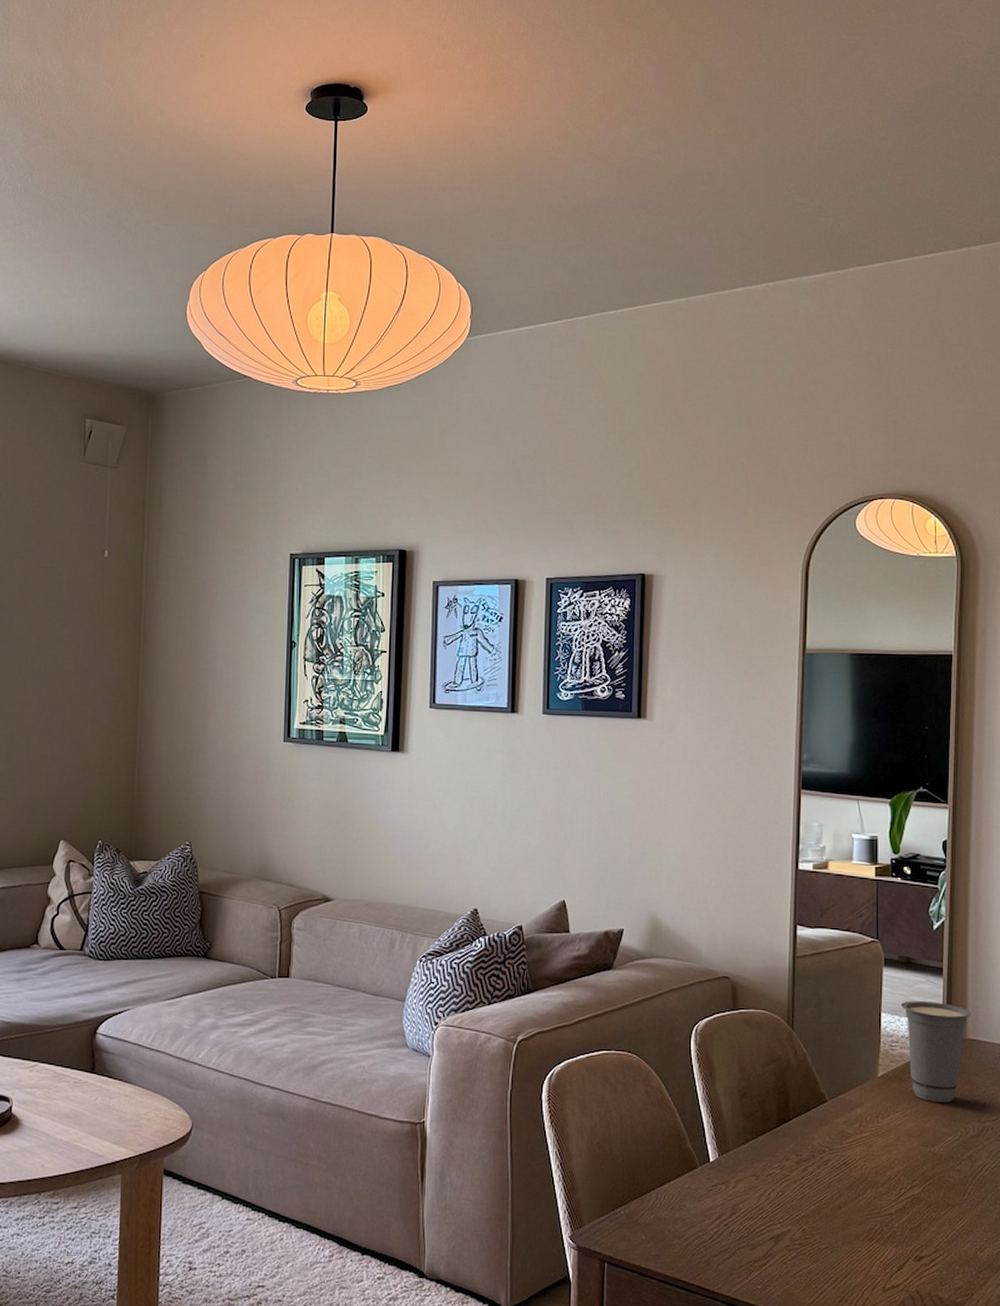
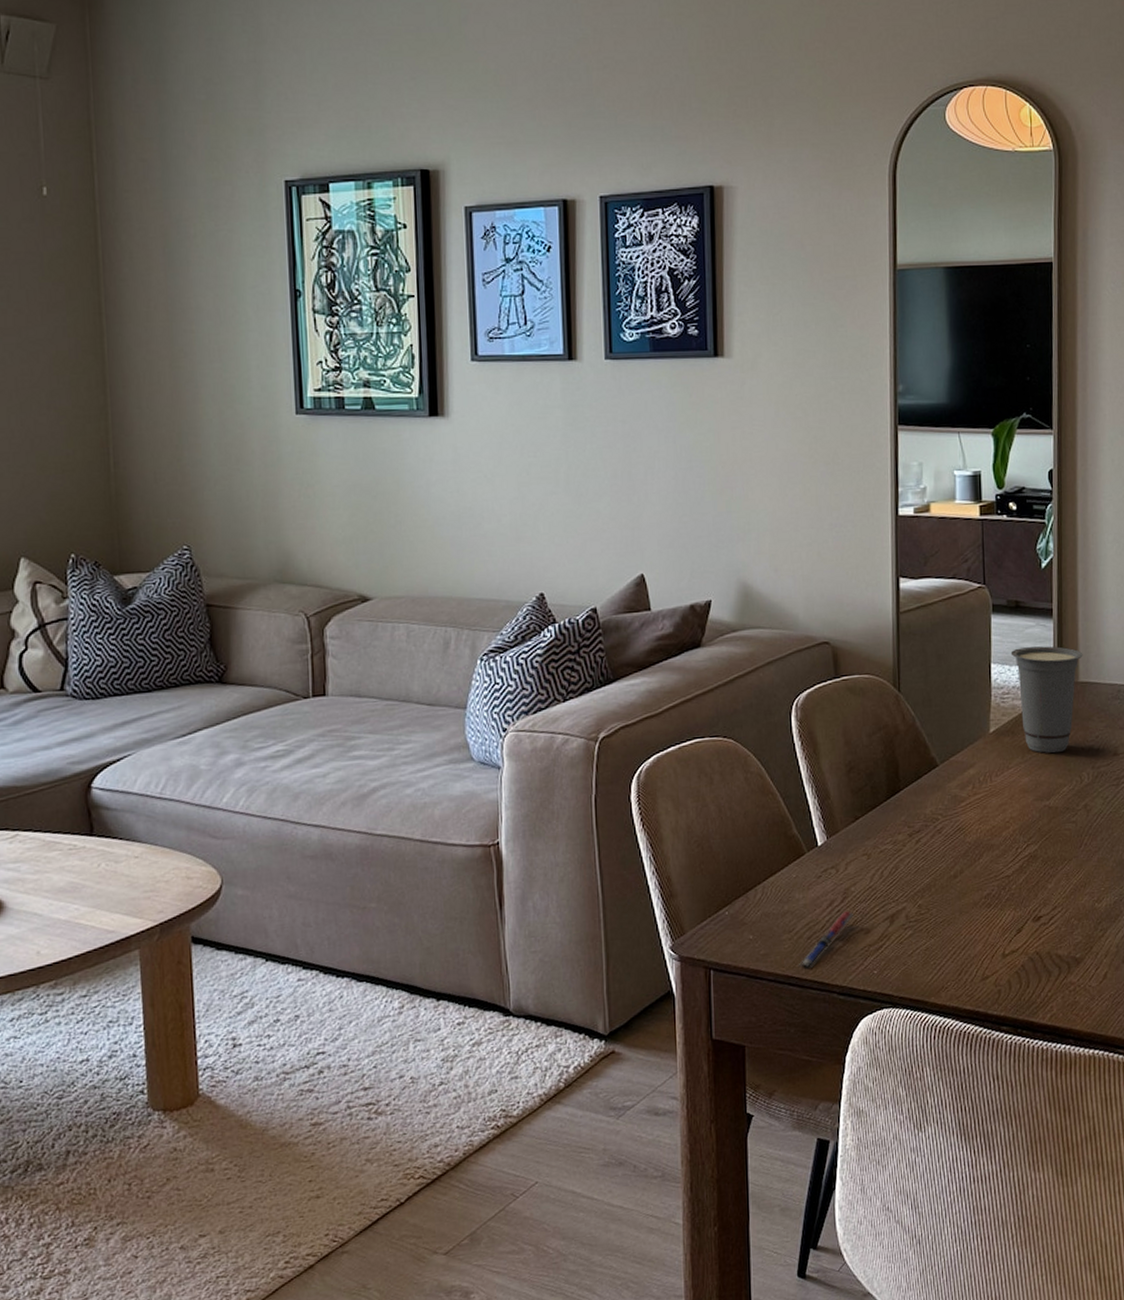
pen: none [686,1225,740,1274] -> present [798,910,853,968]

